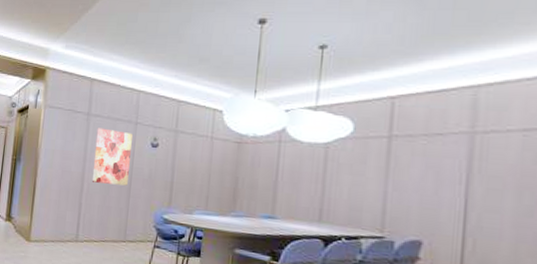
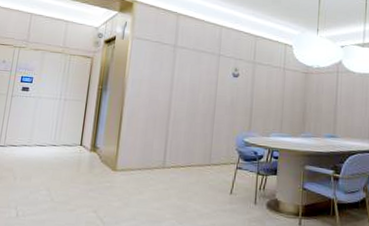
wall art: present [91,128,133,186] -> none [178,59,216,113]

